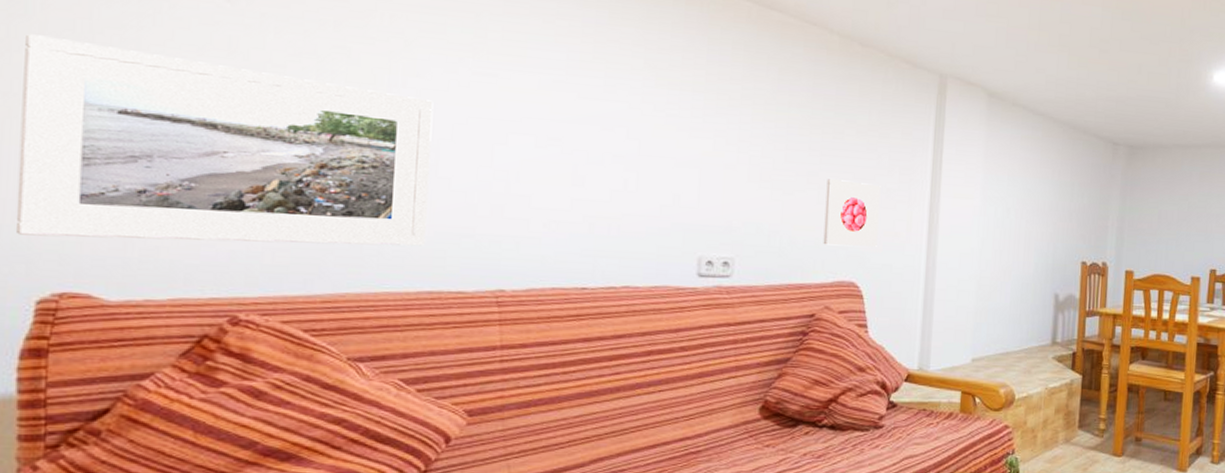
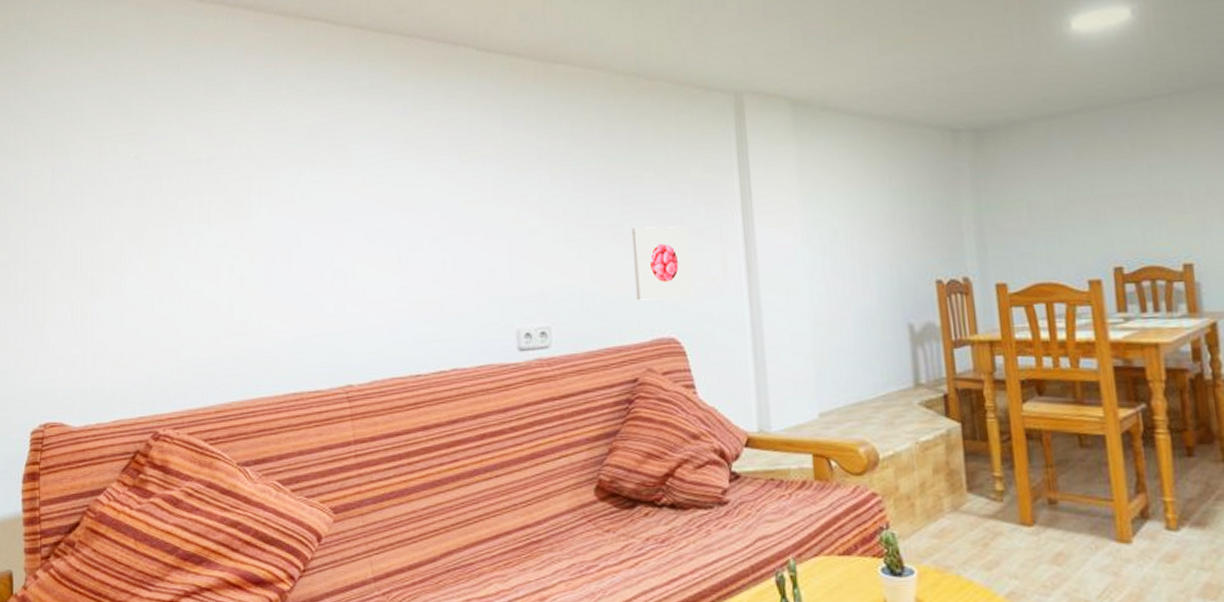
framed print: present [16,34,434,246] -> none [16,212,287,378]

